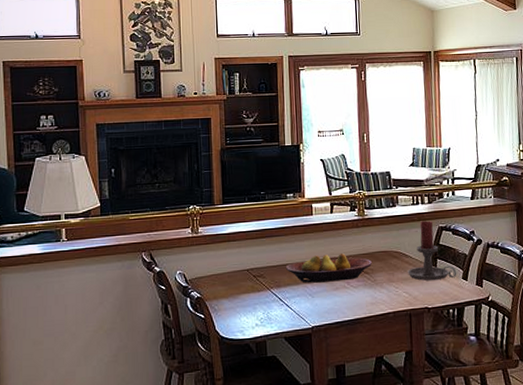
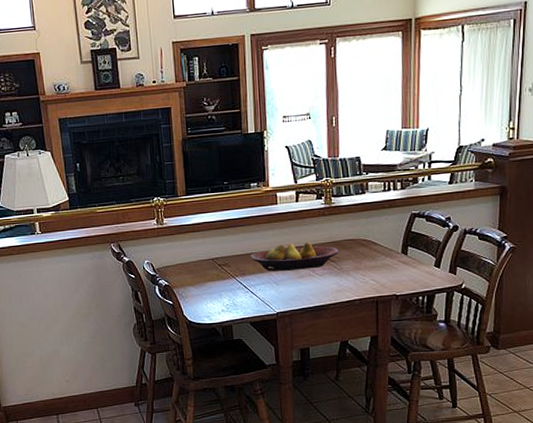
candle holder: present [408,220,457,281] -> none [376,207,429,268]

